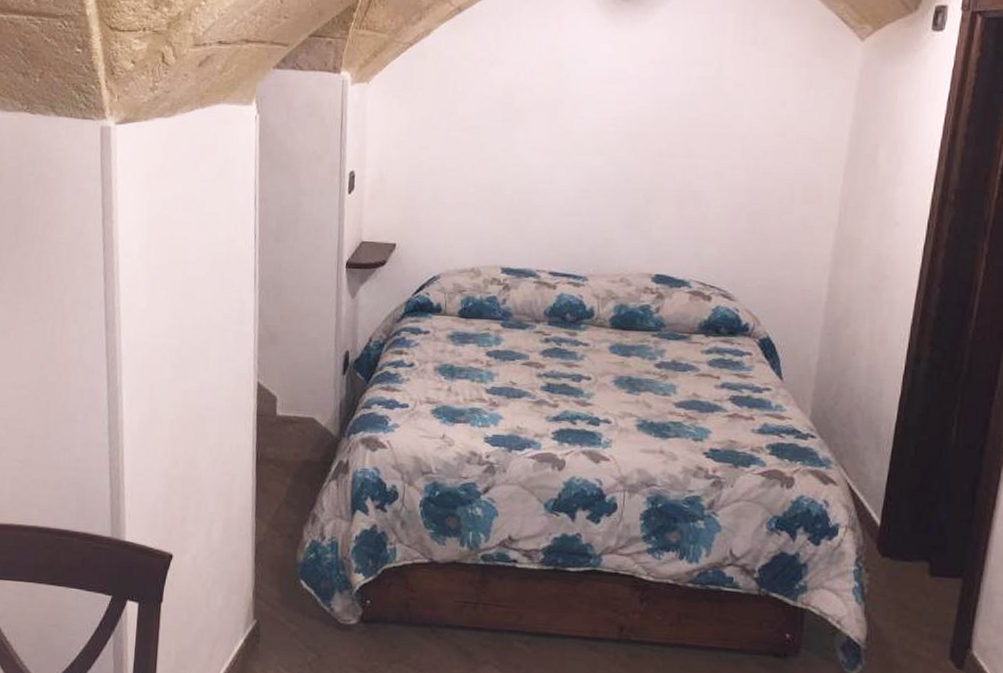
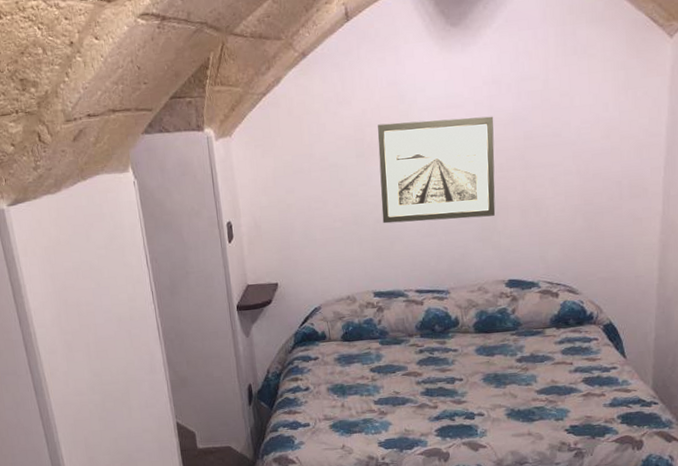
wall art: none [522,90,658,203] -> present [378,116,496,224]

